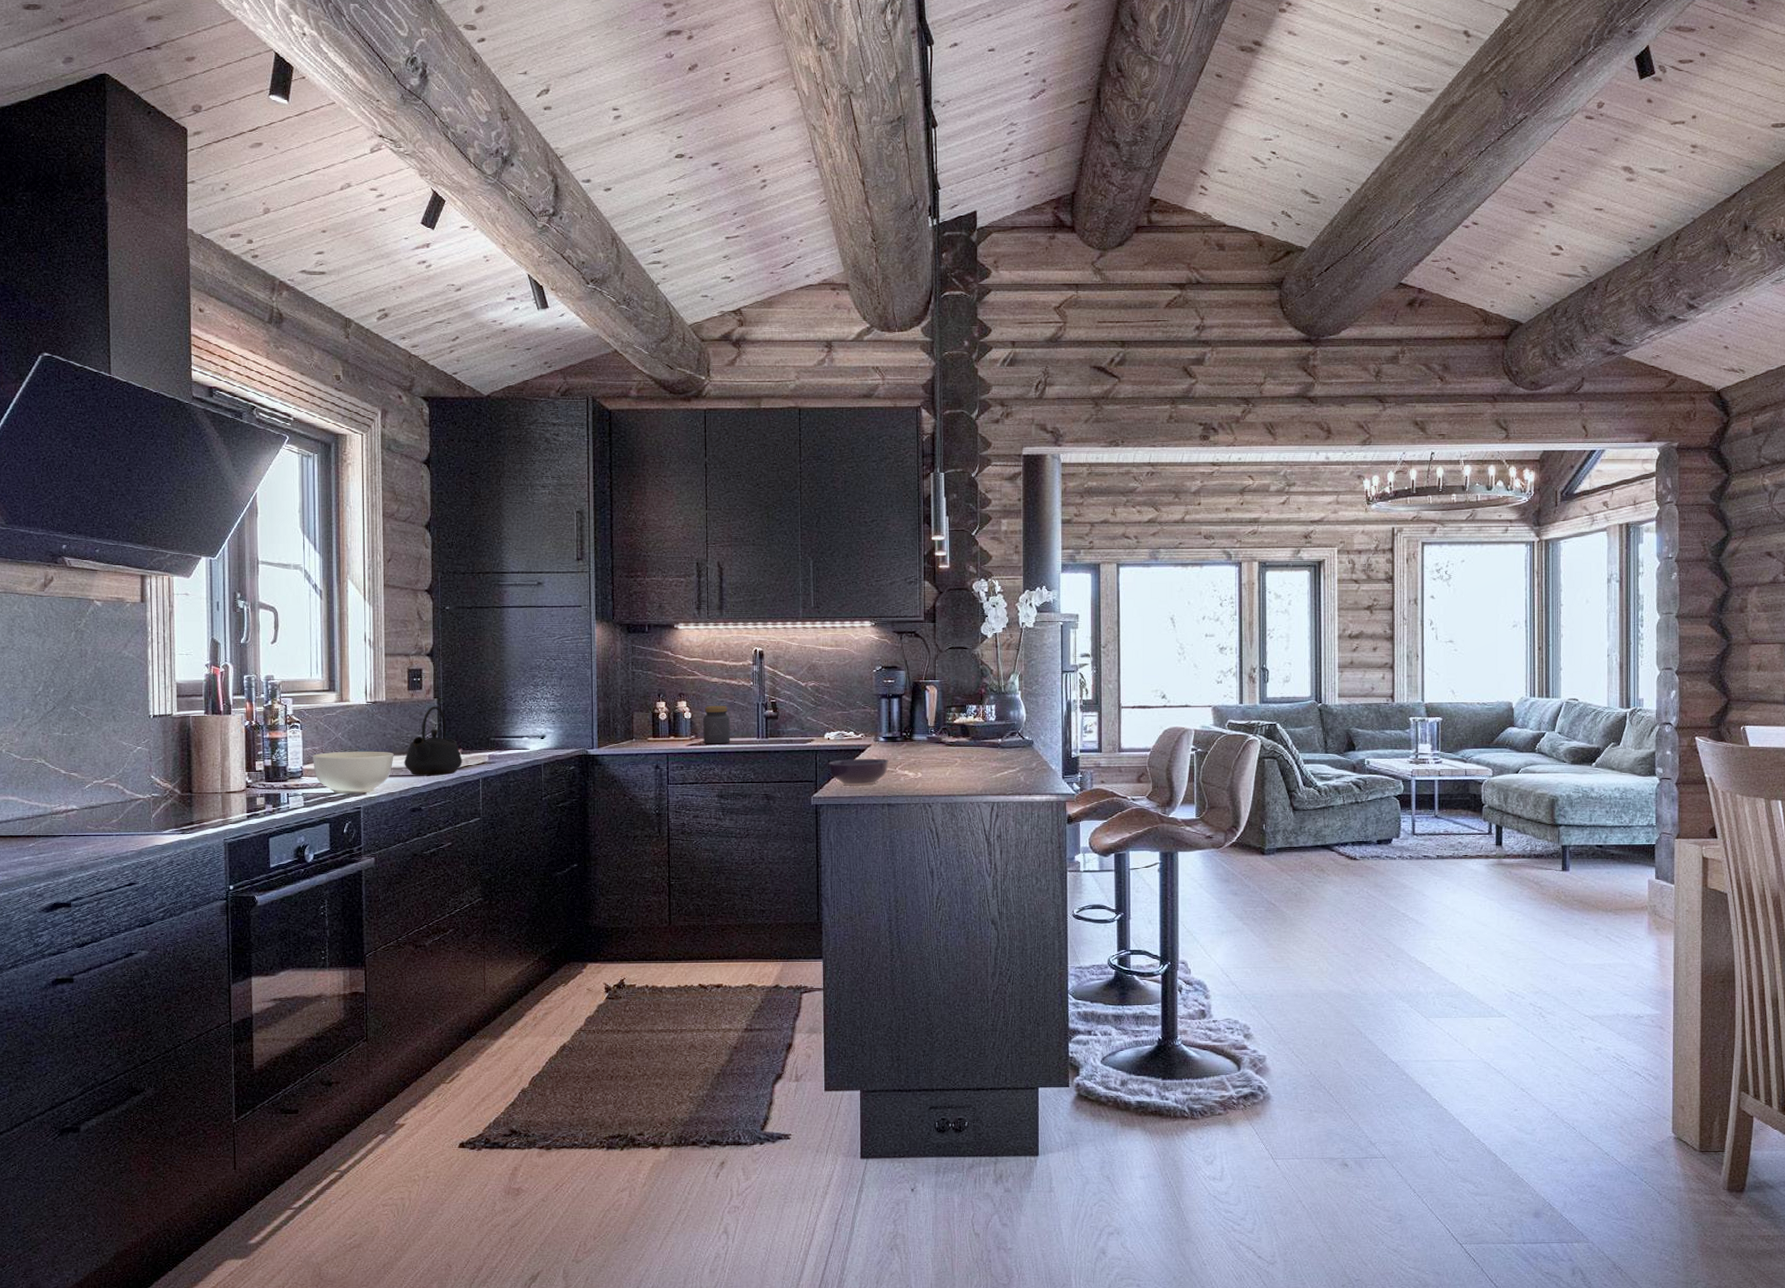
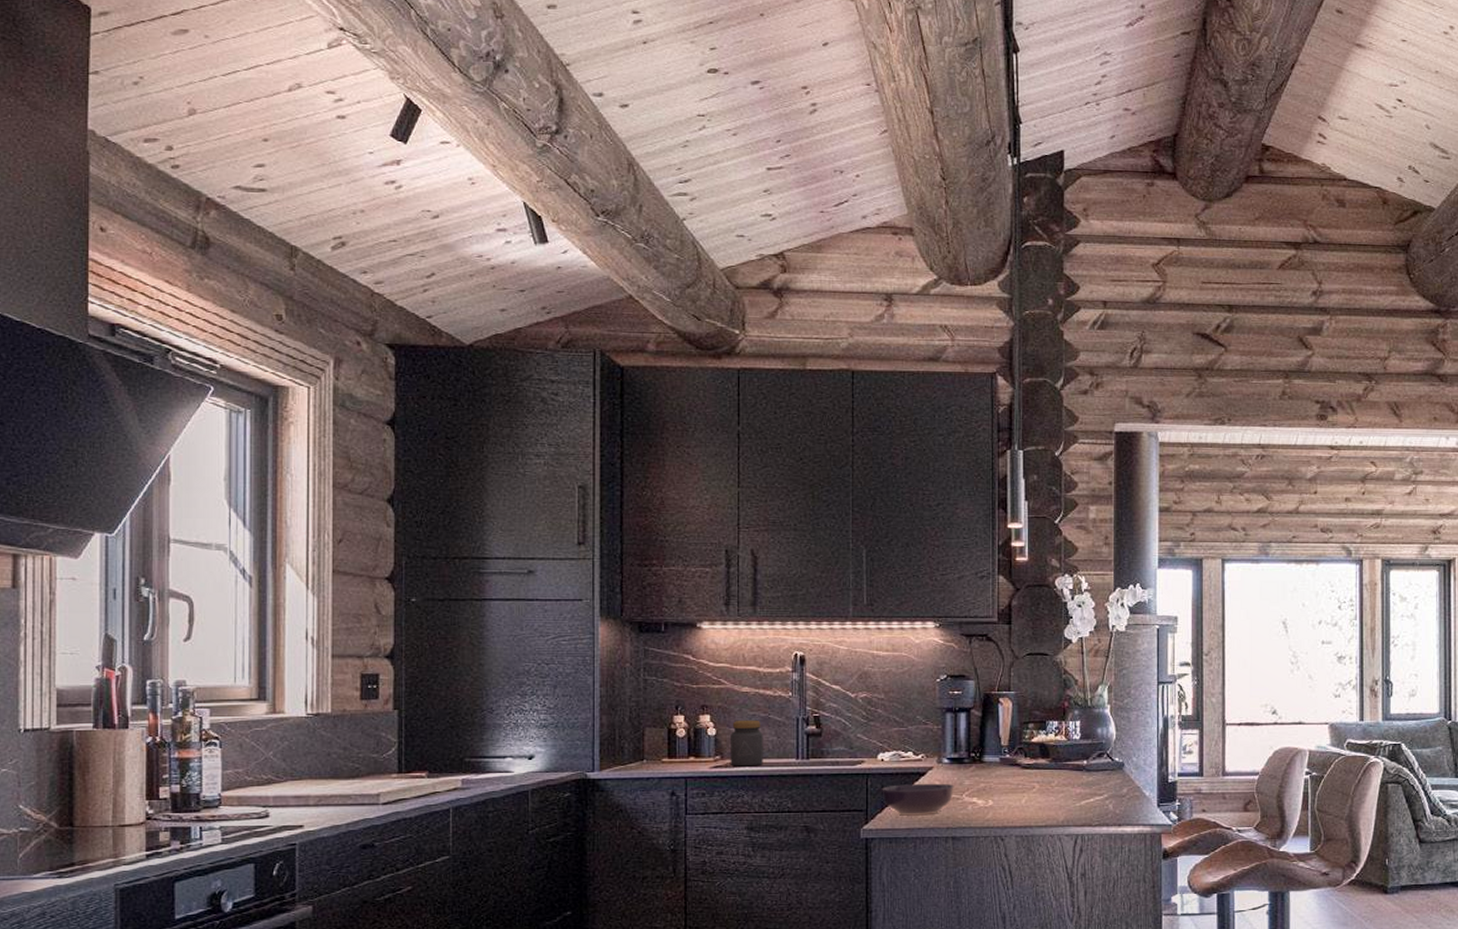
bowl: present [313,751,394,794] -> none [234,774,340,827]
kettle: present [404,706,463,776] -> none [353,719,428,805]

